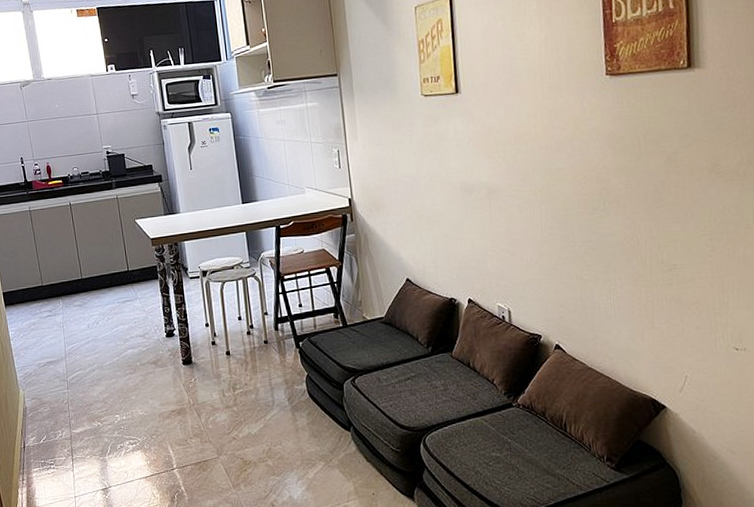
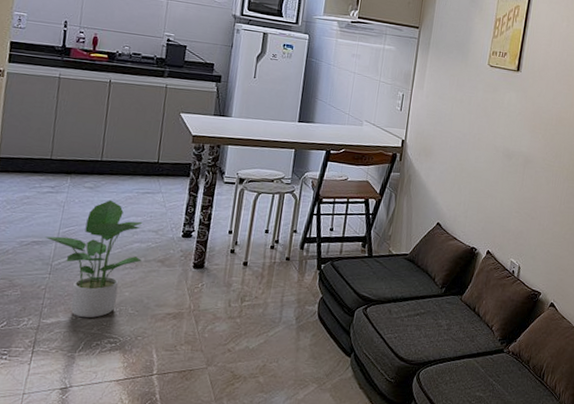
potted plant: none [56,313,138,424] -> present [45,200,143,318]

